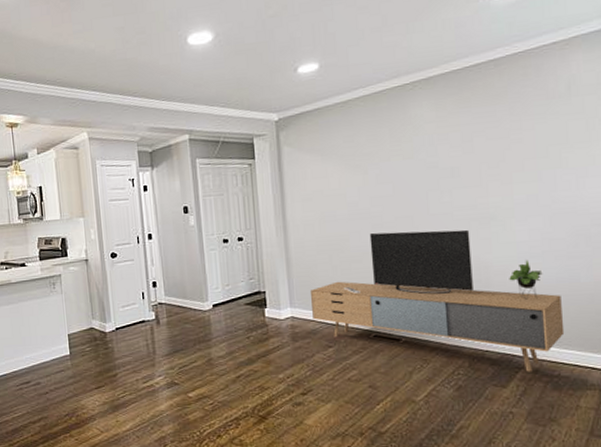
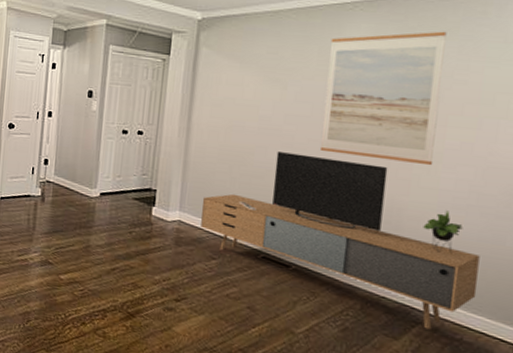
wall art: none [398,96,507,226] -> present [319,31,447,166]

